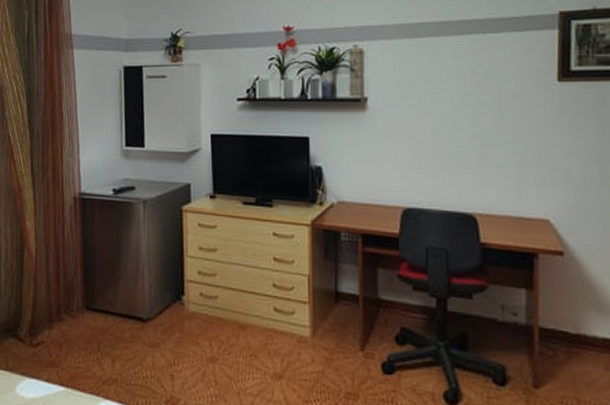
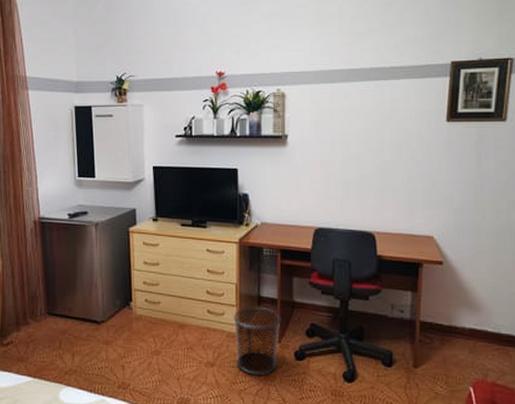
waste bin: none [306,305,364,393] -> present [233,308,281,376]

